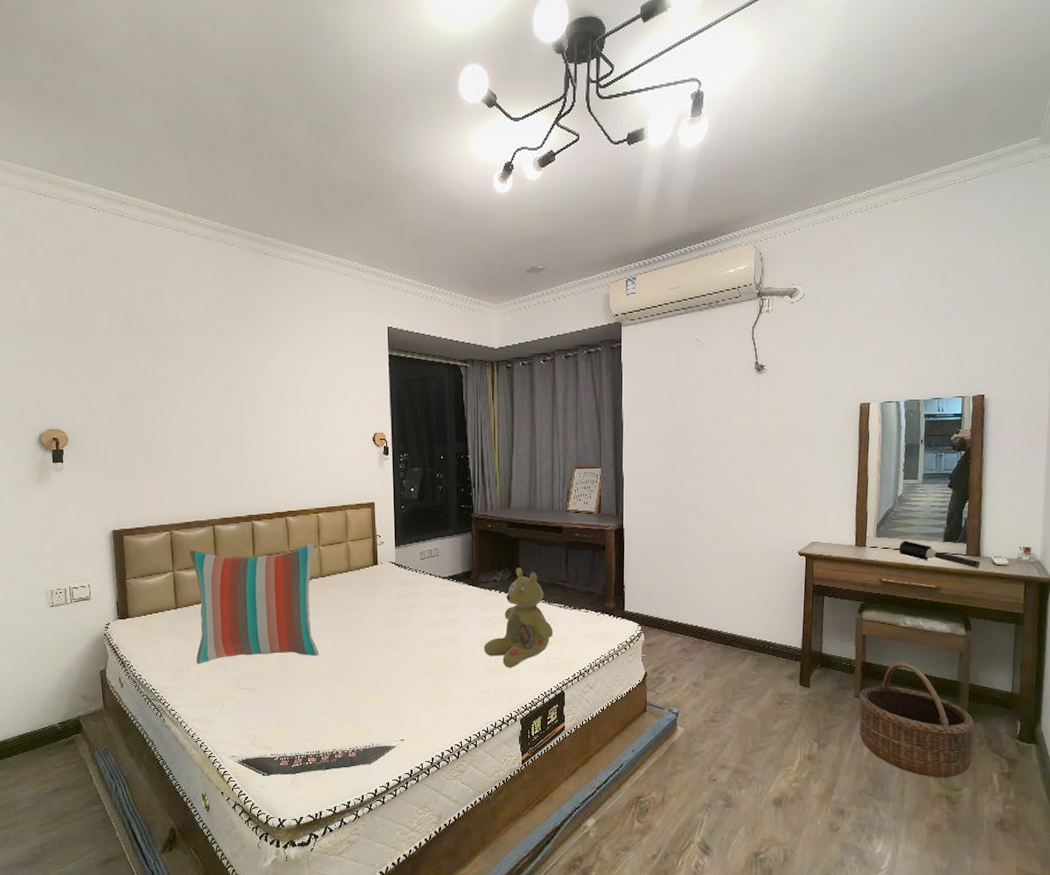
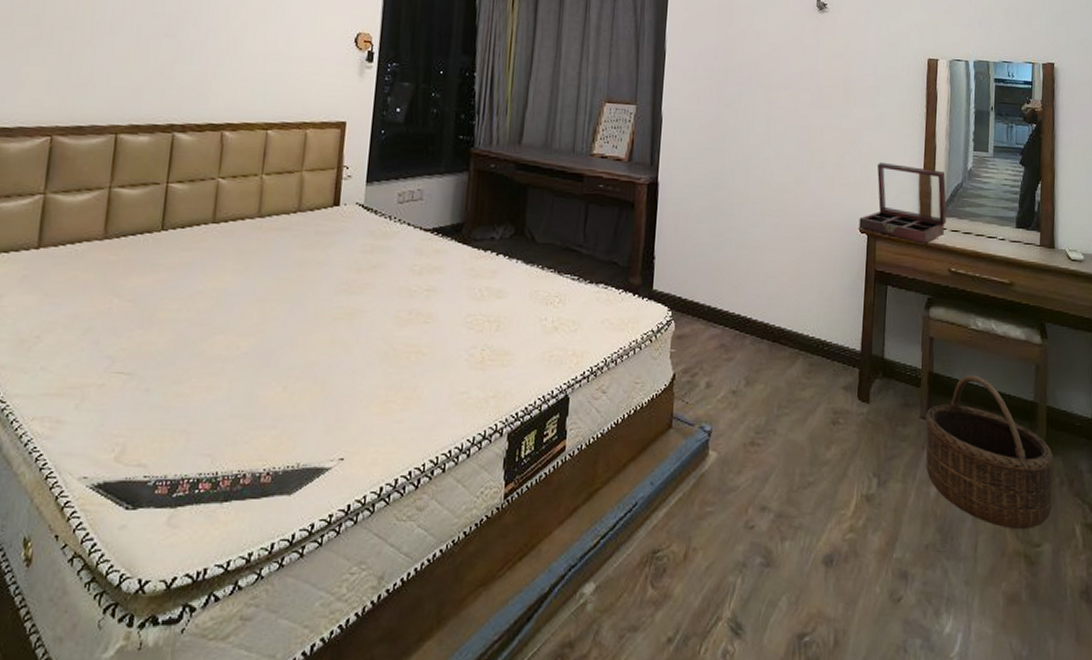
pillow: present [189,543,320,664] -> none [53,165,257,333]
stuffed bear: present [484,567,553,668] -> none [468,223,562,359]
jewelry box: none [798,496,878,560] -> present [858,161,947,243]
hairbrush: present [898,540,981,568] -> none [968,223,1055,263]

